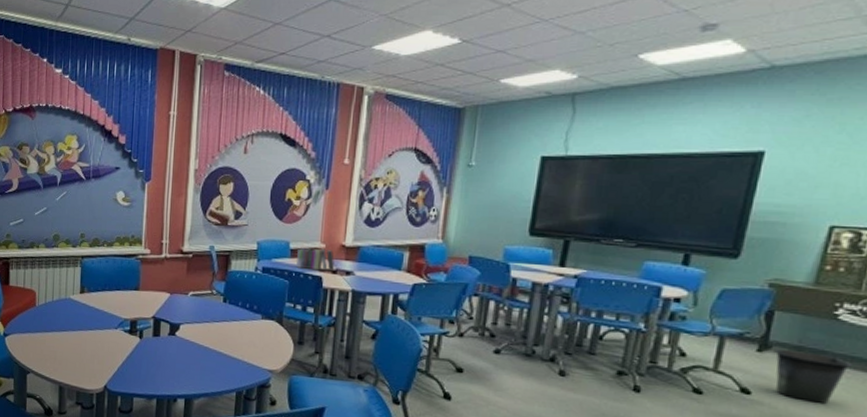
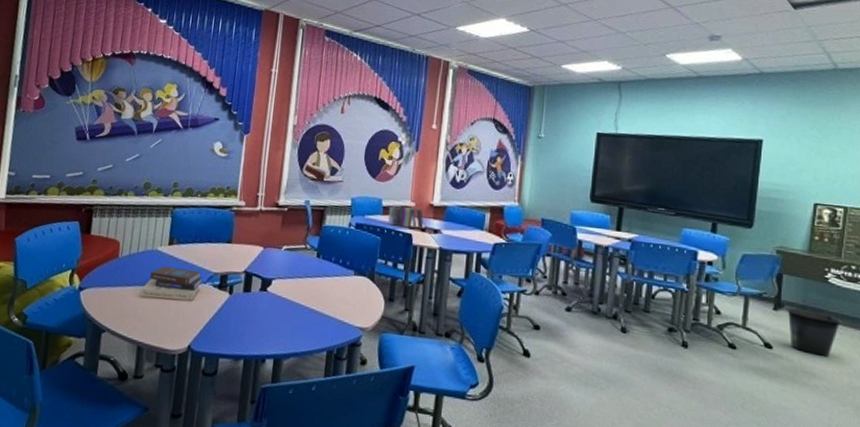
books: none [57,313,113,345] -> present [139,265,202,301]

